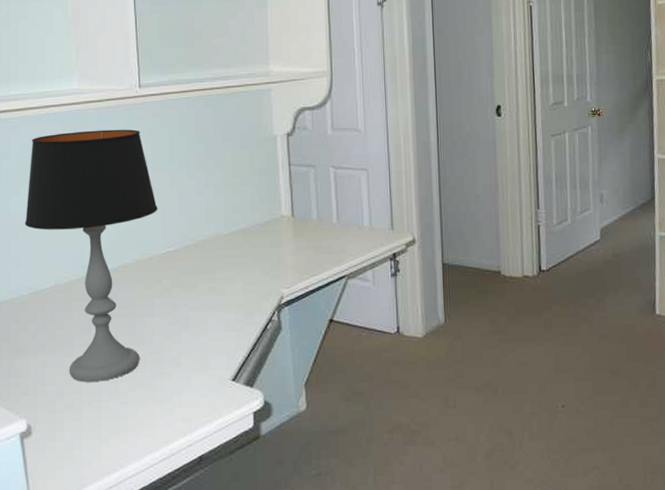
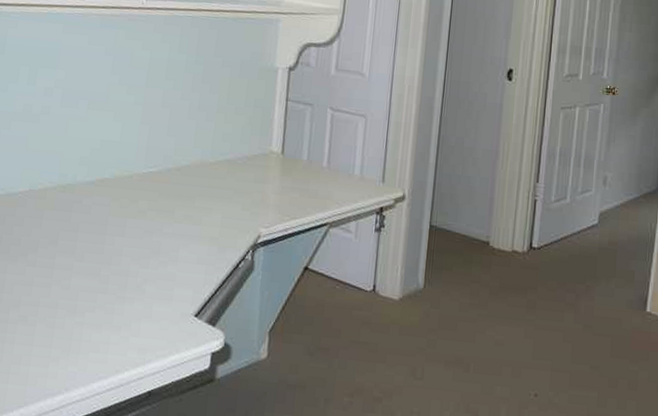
table lamp: present [24,129,158,382] -> none [8,34,146,297]

